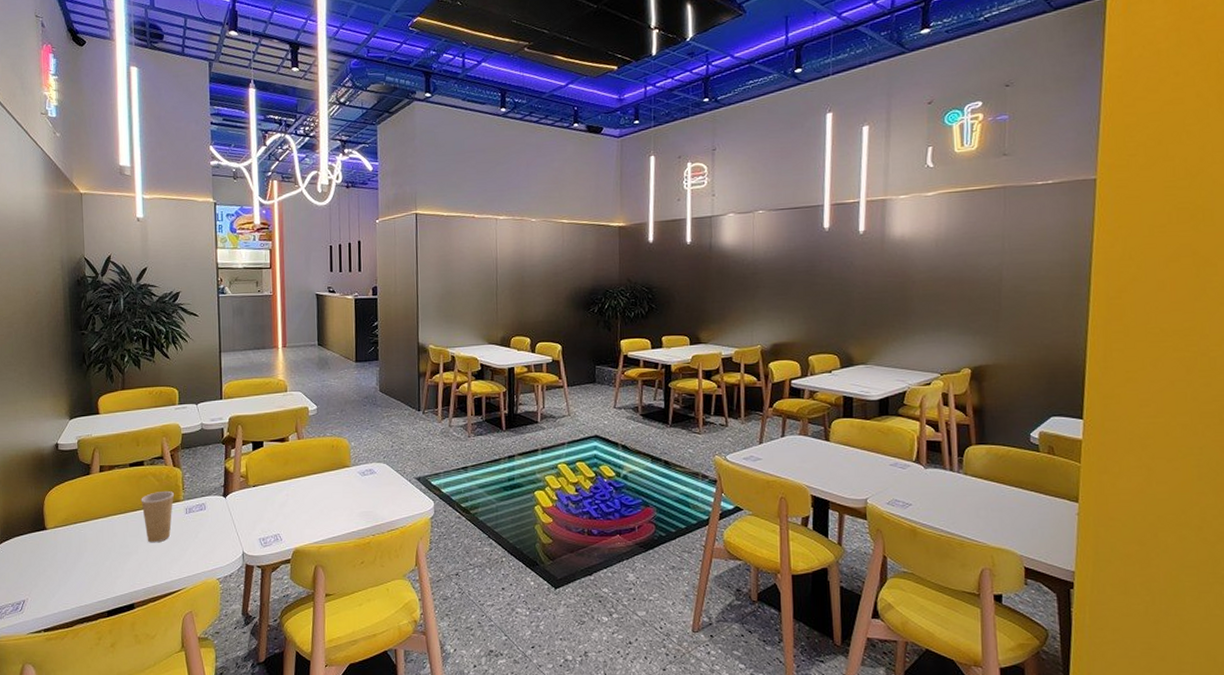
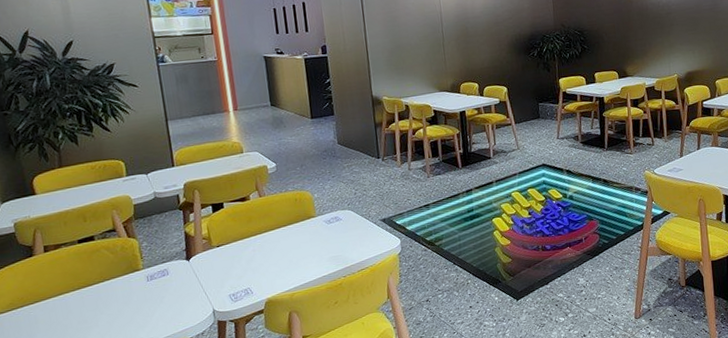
paper cup: present [141,491,175,543] -> none [95,262,133,315]

